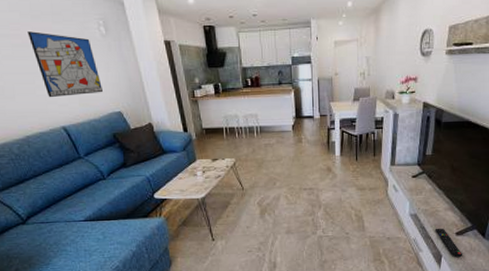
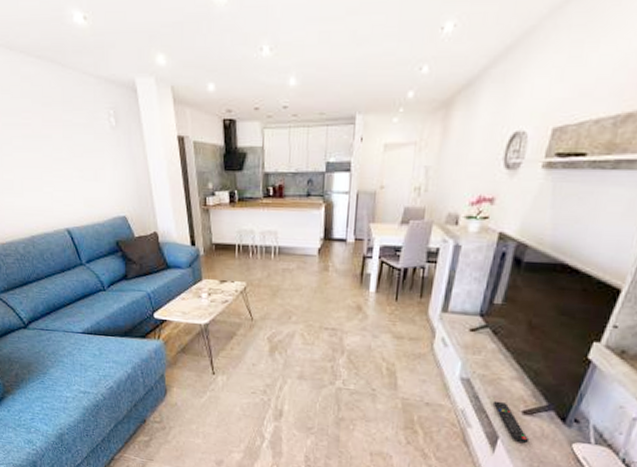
wall art: present [27,31,103,97] -> none [38,121,108,195]

